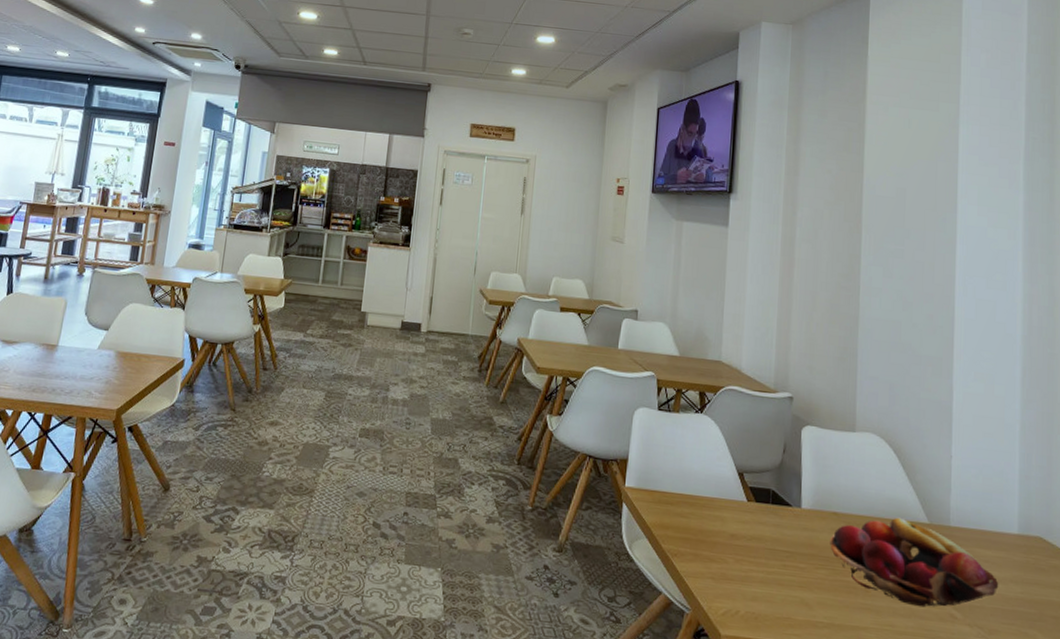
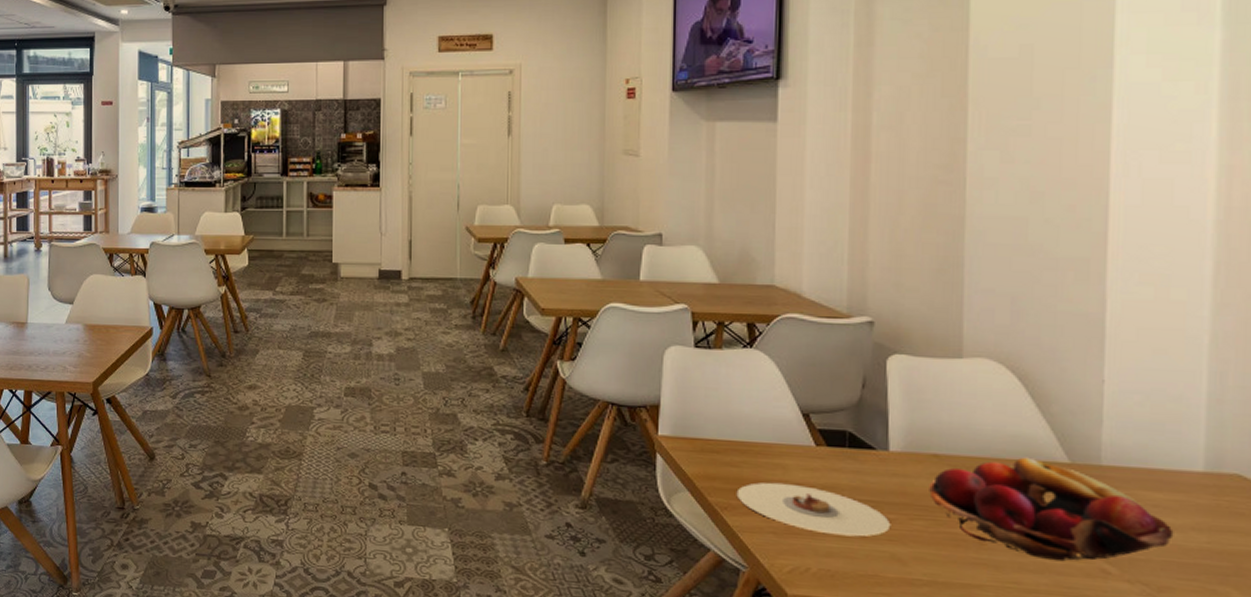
plate: none [684,532,802,583] -> present [736,482,891,537]

